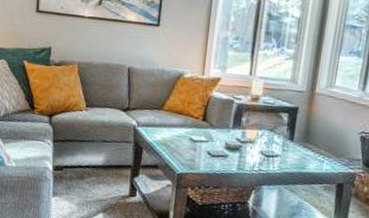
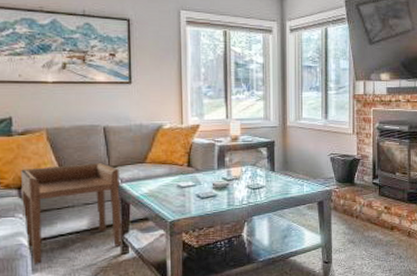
side table: none [50,98,137,189] -> present [21,162,122,264]

